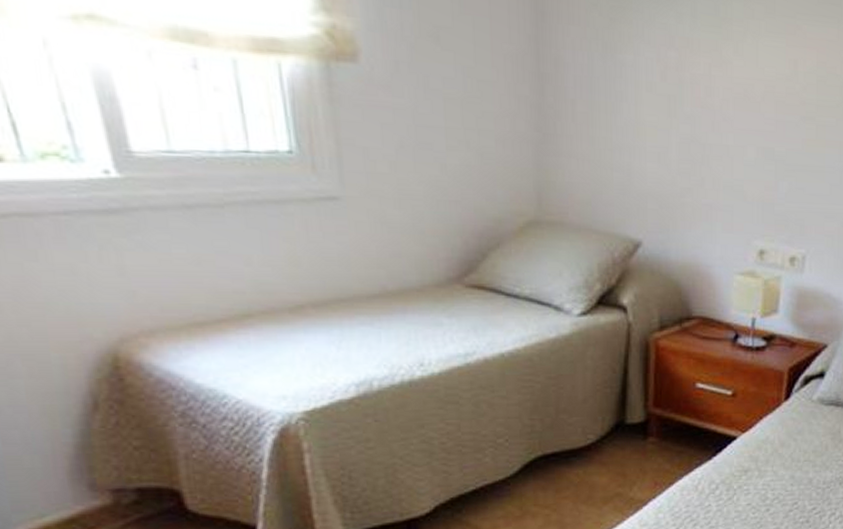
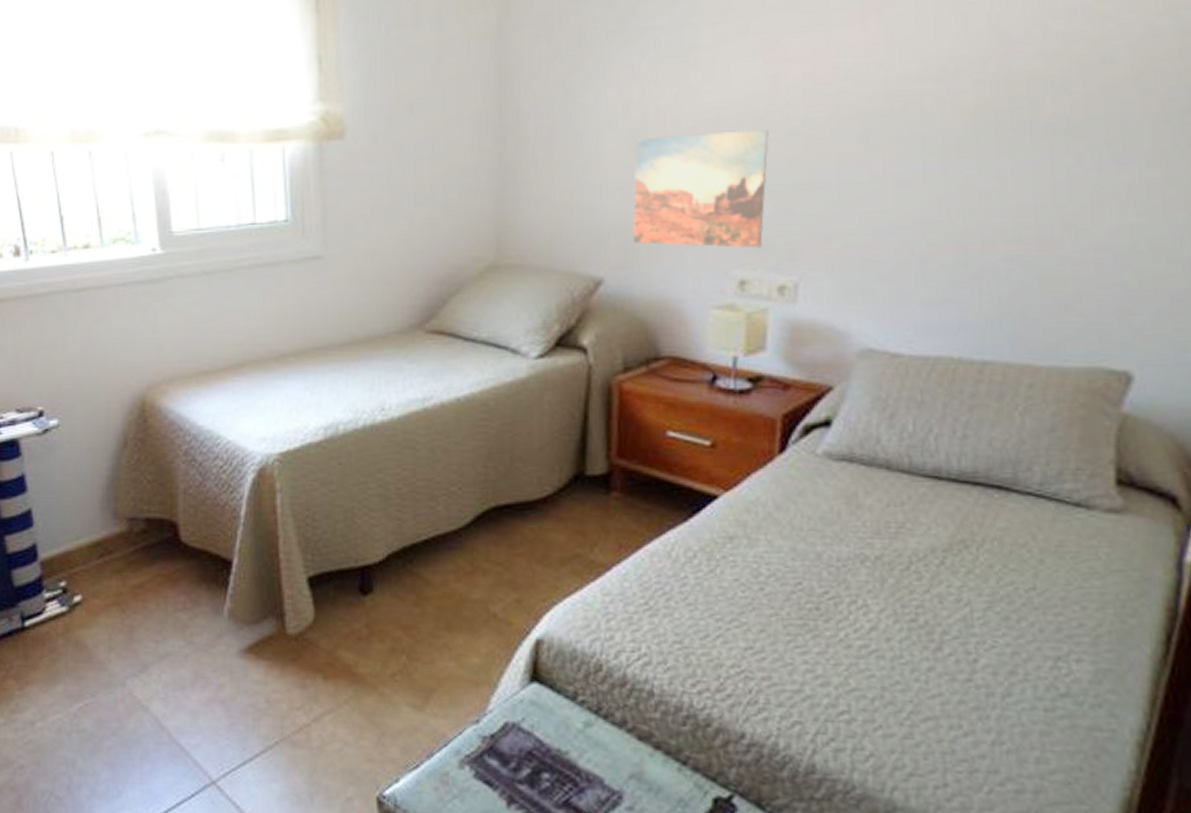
wall art: none [668,104,788,222] -> present [632,130,769,248]

